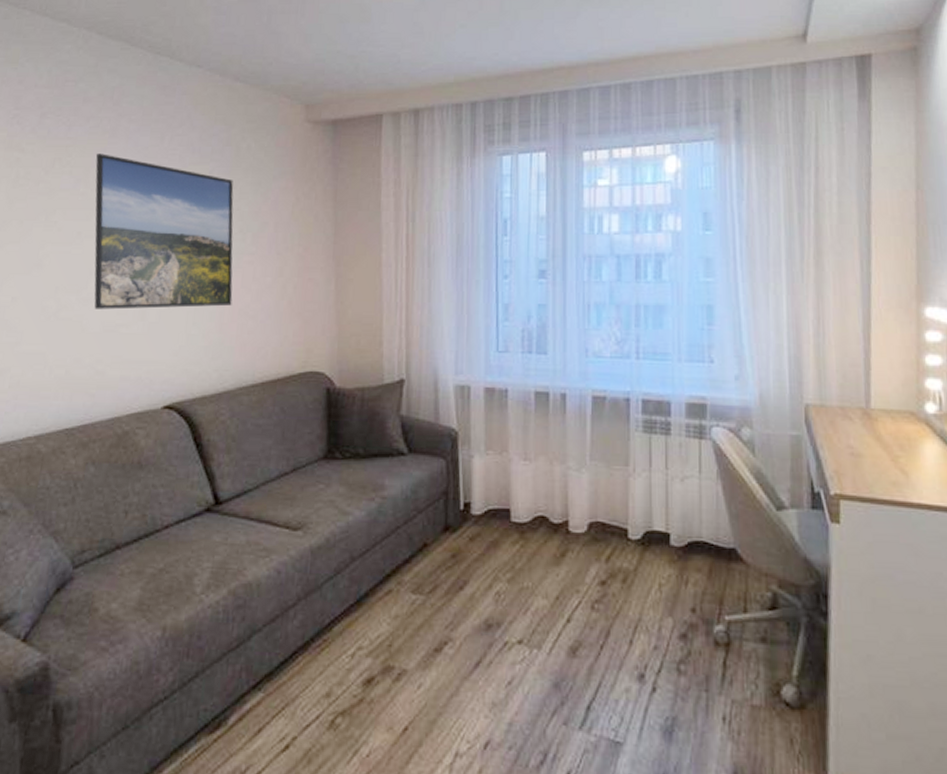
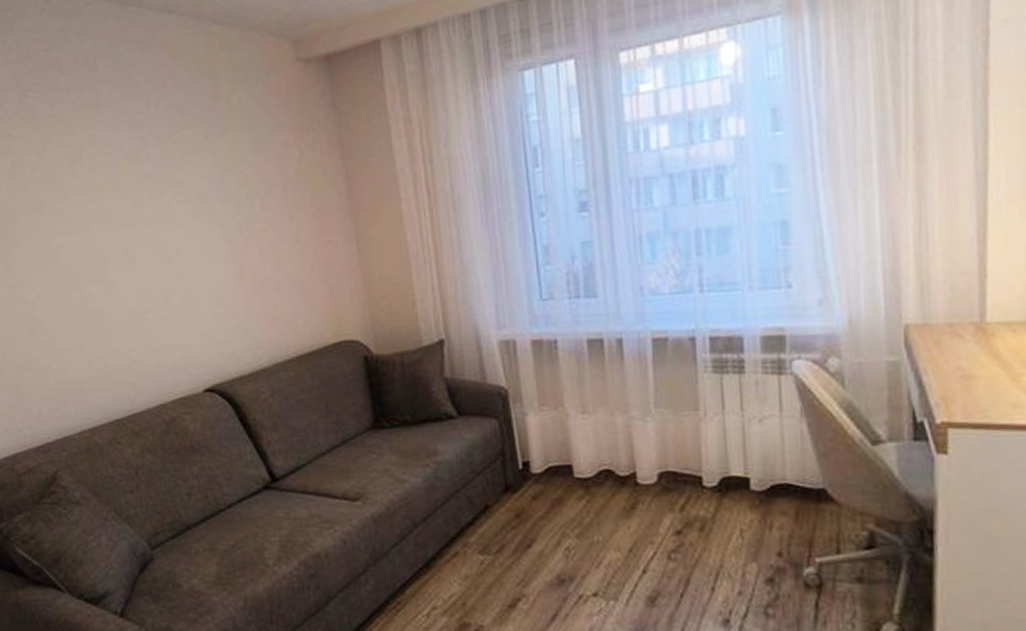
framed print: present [94,154,234,310] -> none [85,128,253,298]

